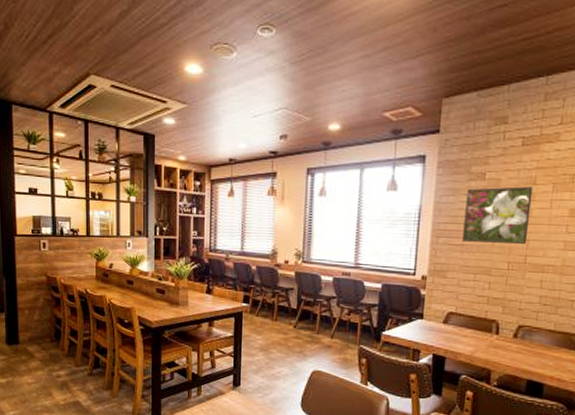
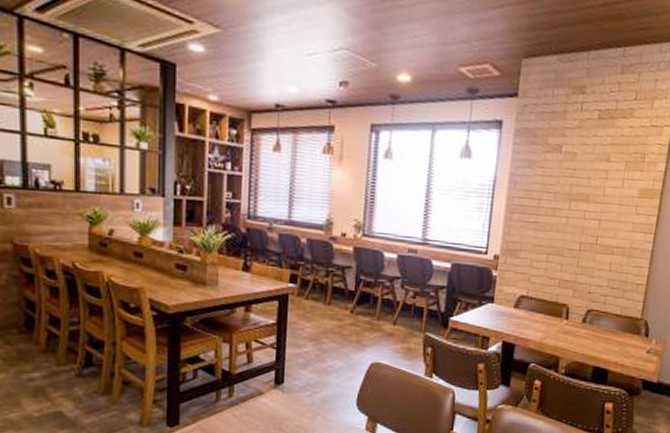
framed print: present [462,186,534,245] -> none [536,161,608,225]

